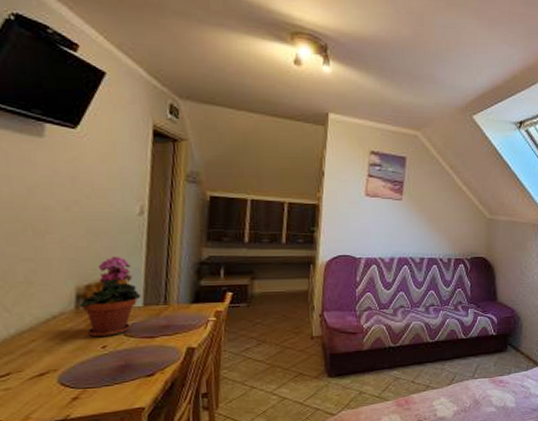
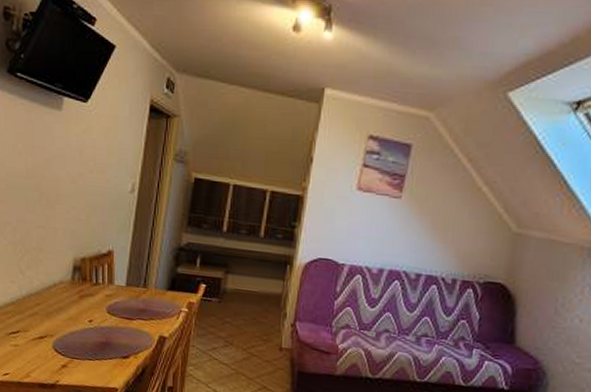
potted plant: present [79,256,142,338] -> none [74,231,125,312]

